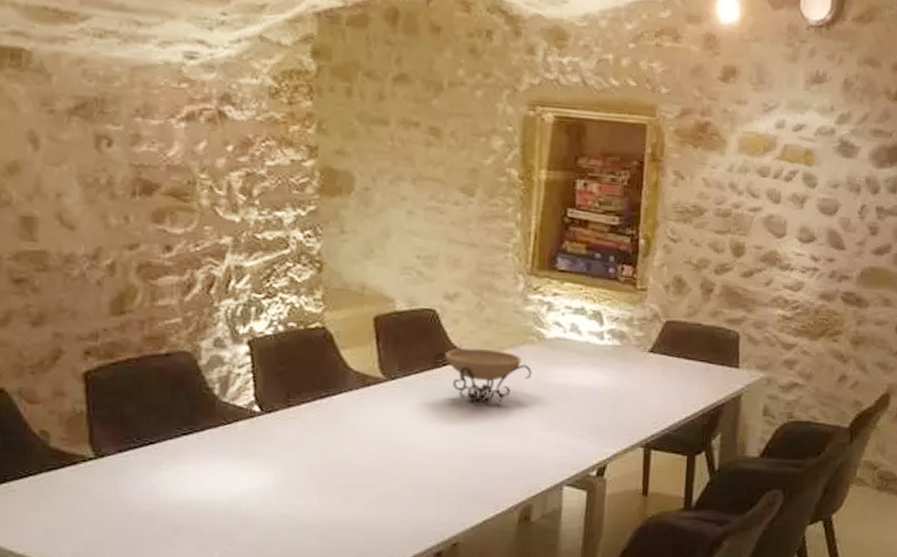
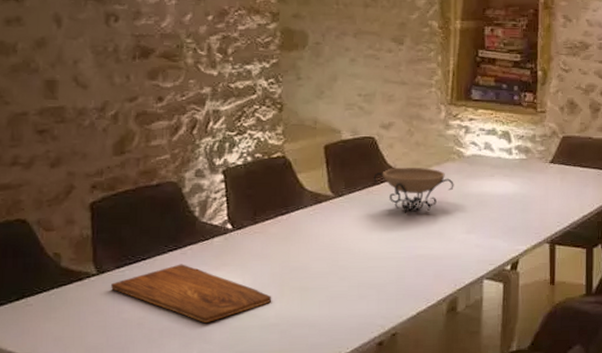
cutting board: none [113,450,309,521] -> present [111,264,272,323]

